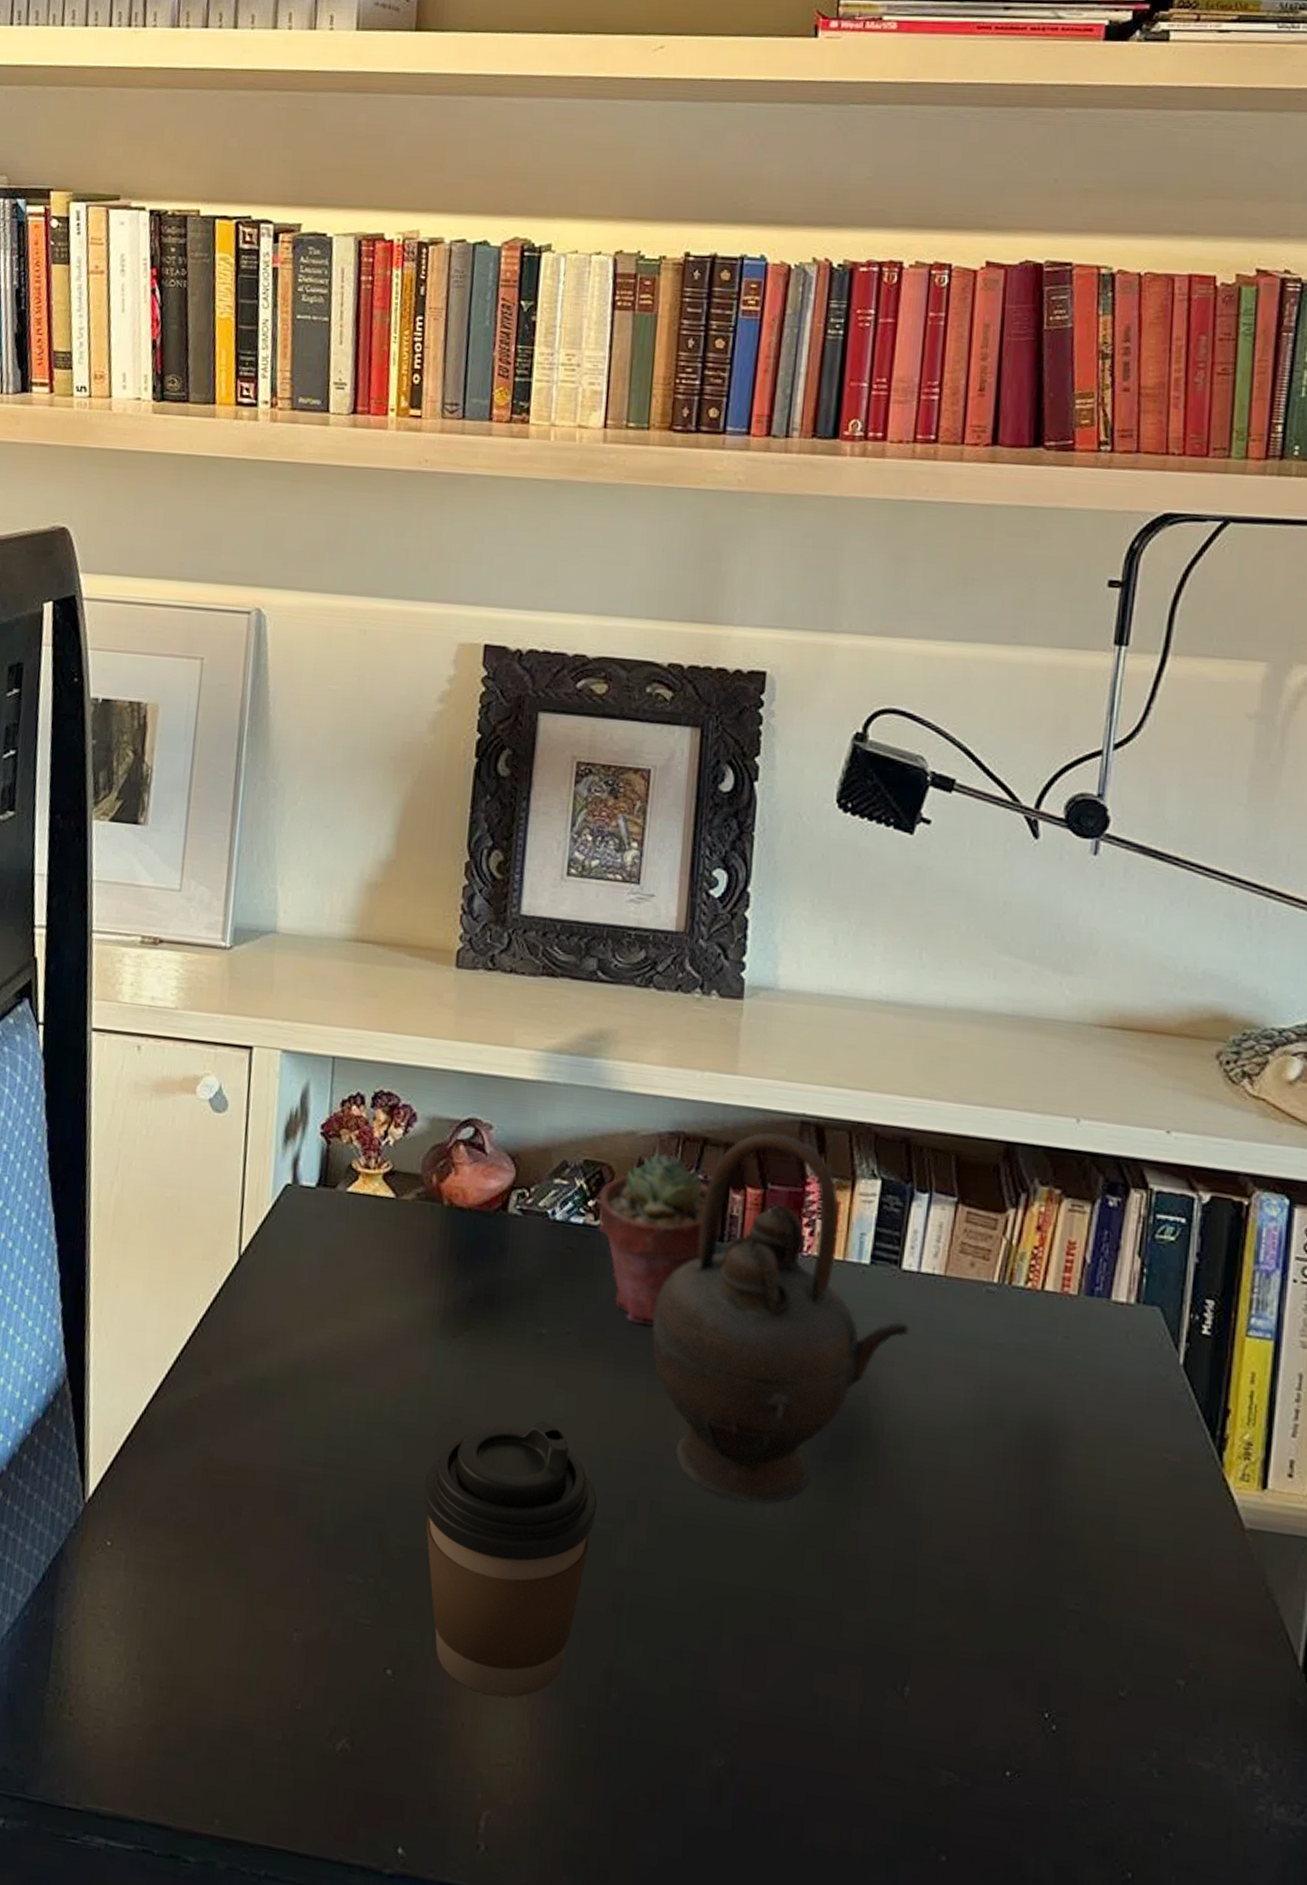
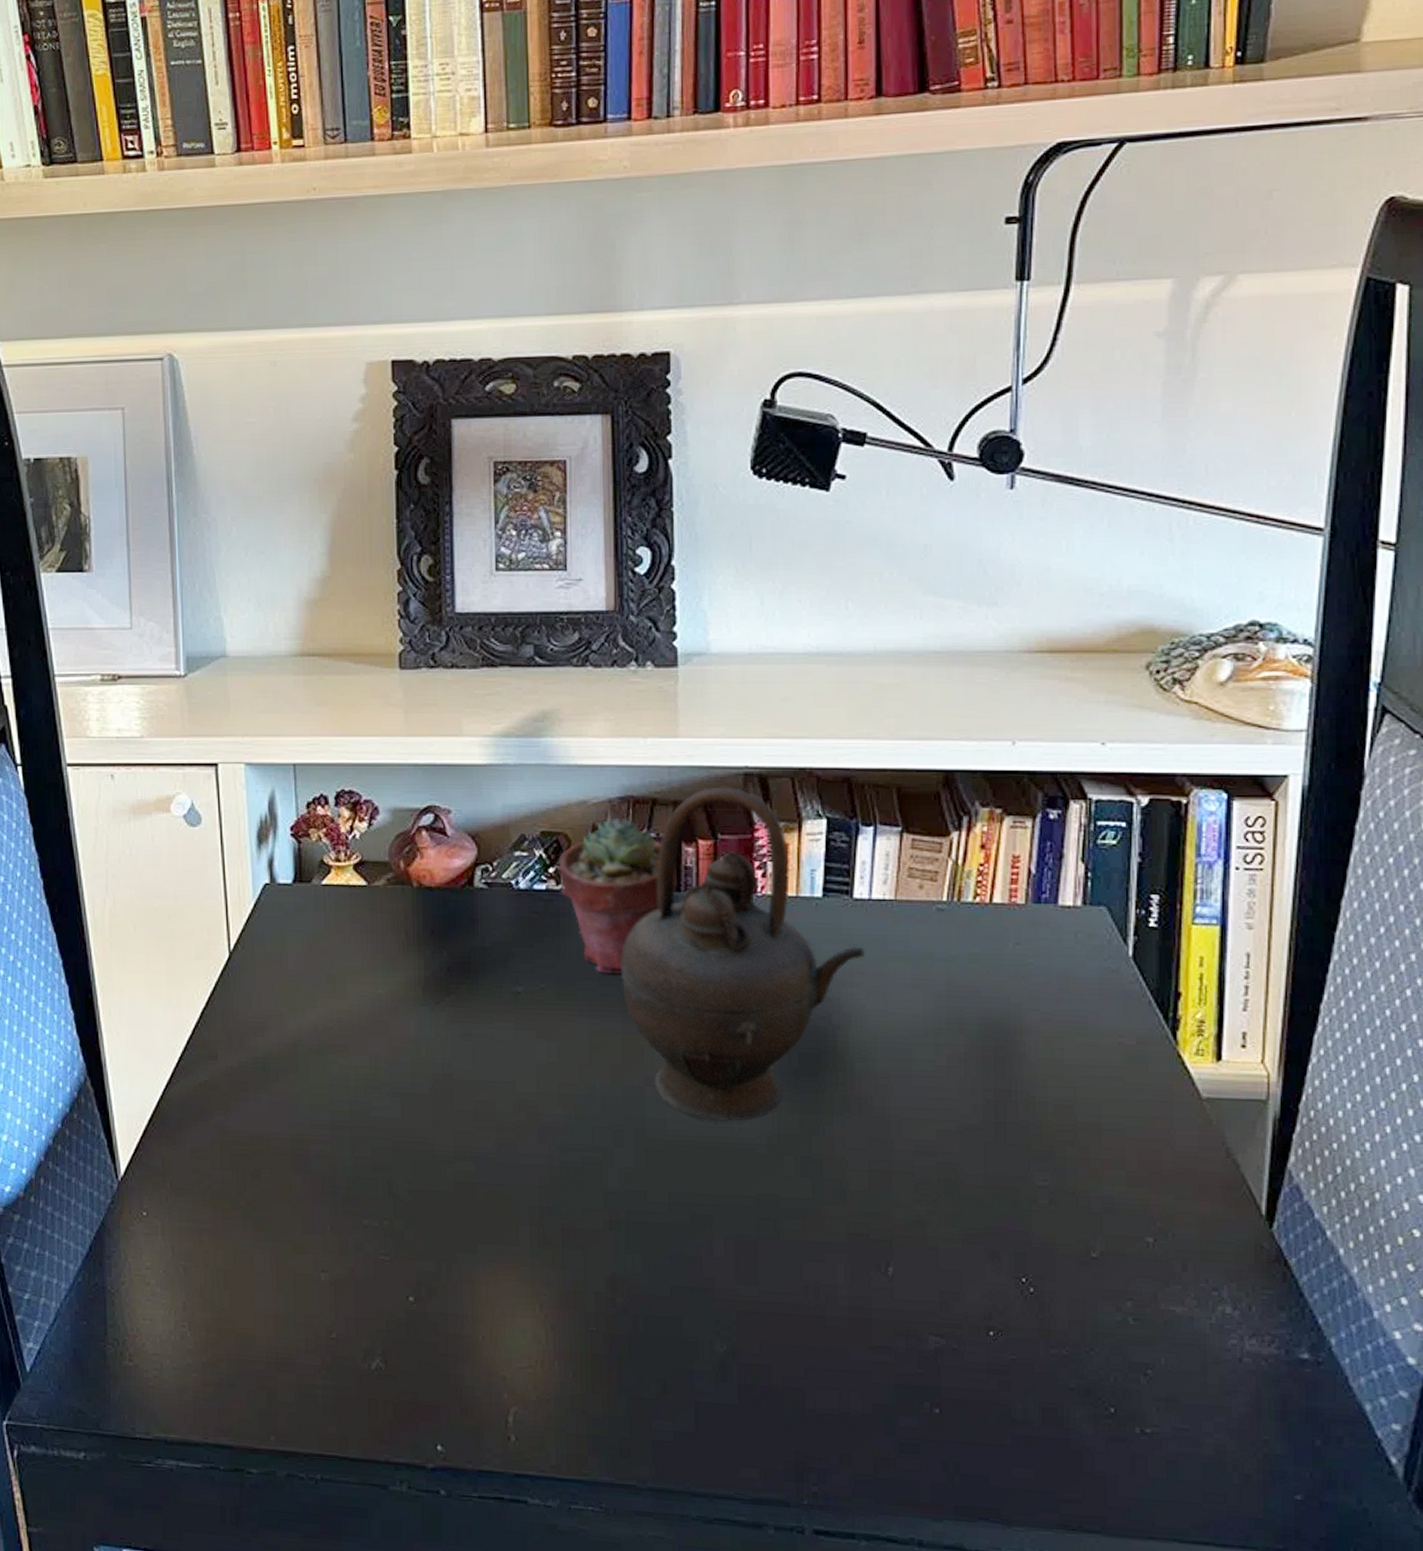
coffee cup: present [423,1420,598,1698] -> none [424,1068,586,1311]

